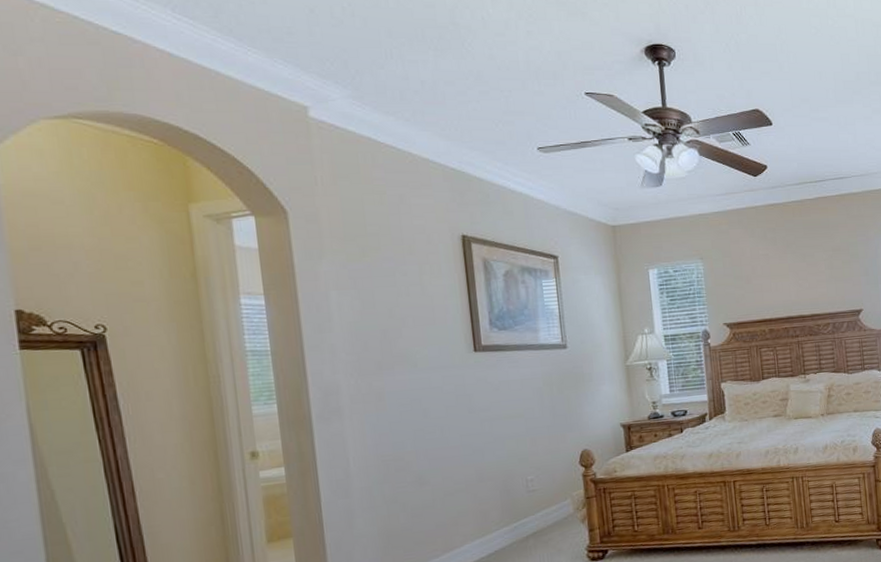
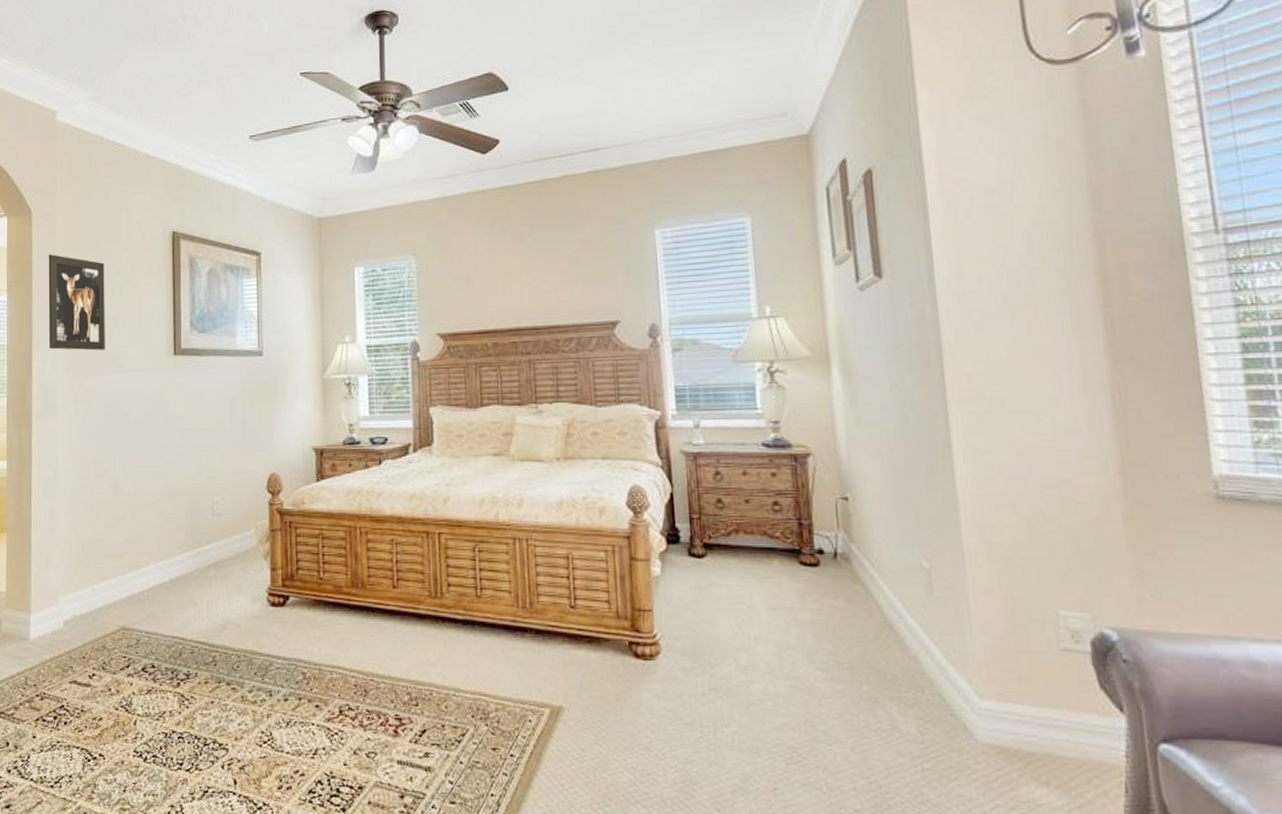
wall art: none [314,256,395,353] -> present [48,254,105,351]

